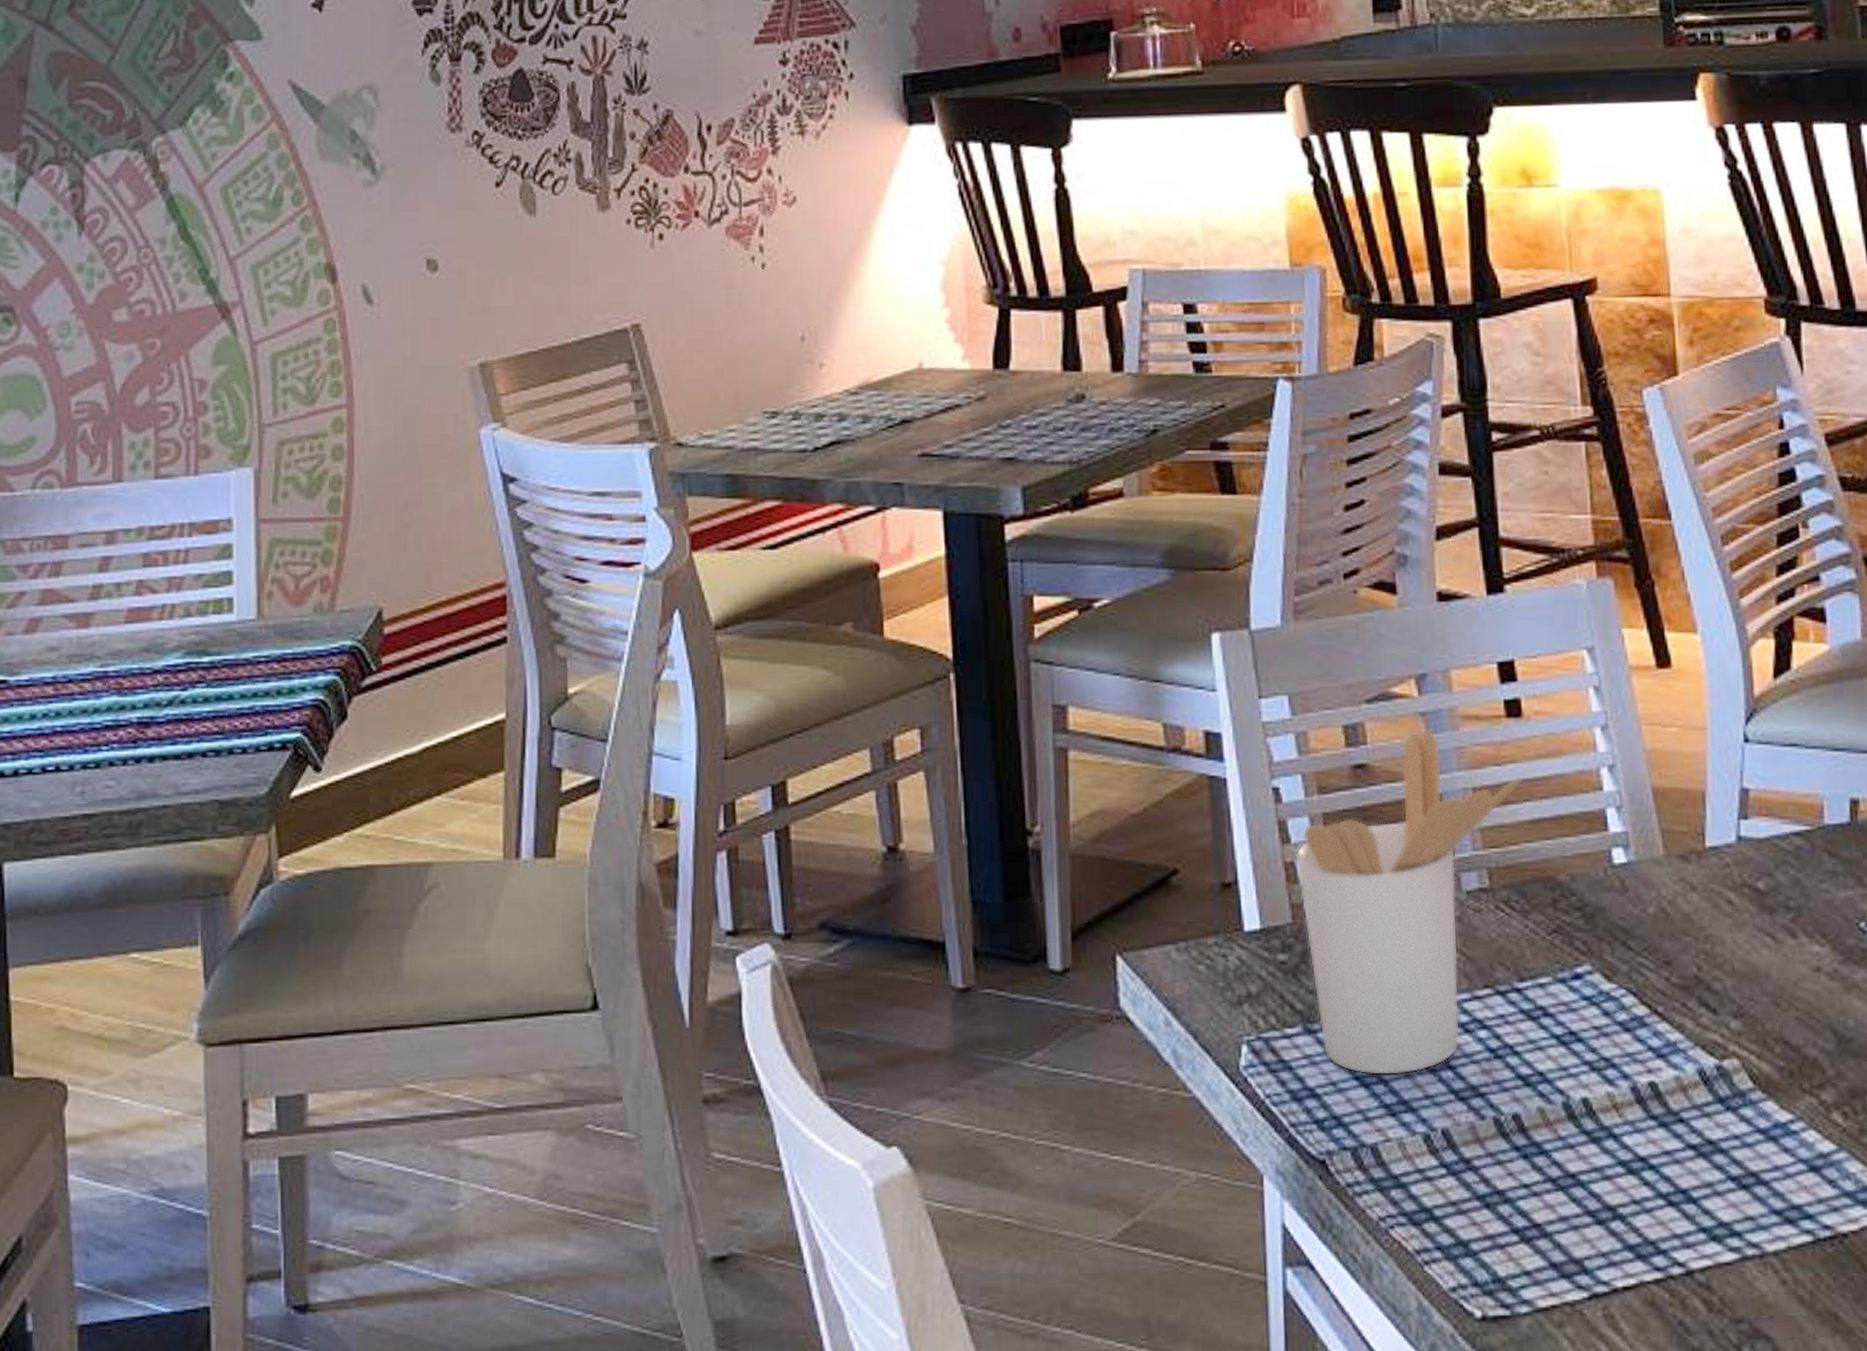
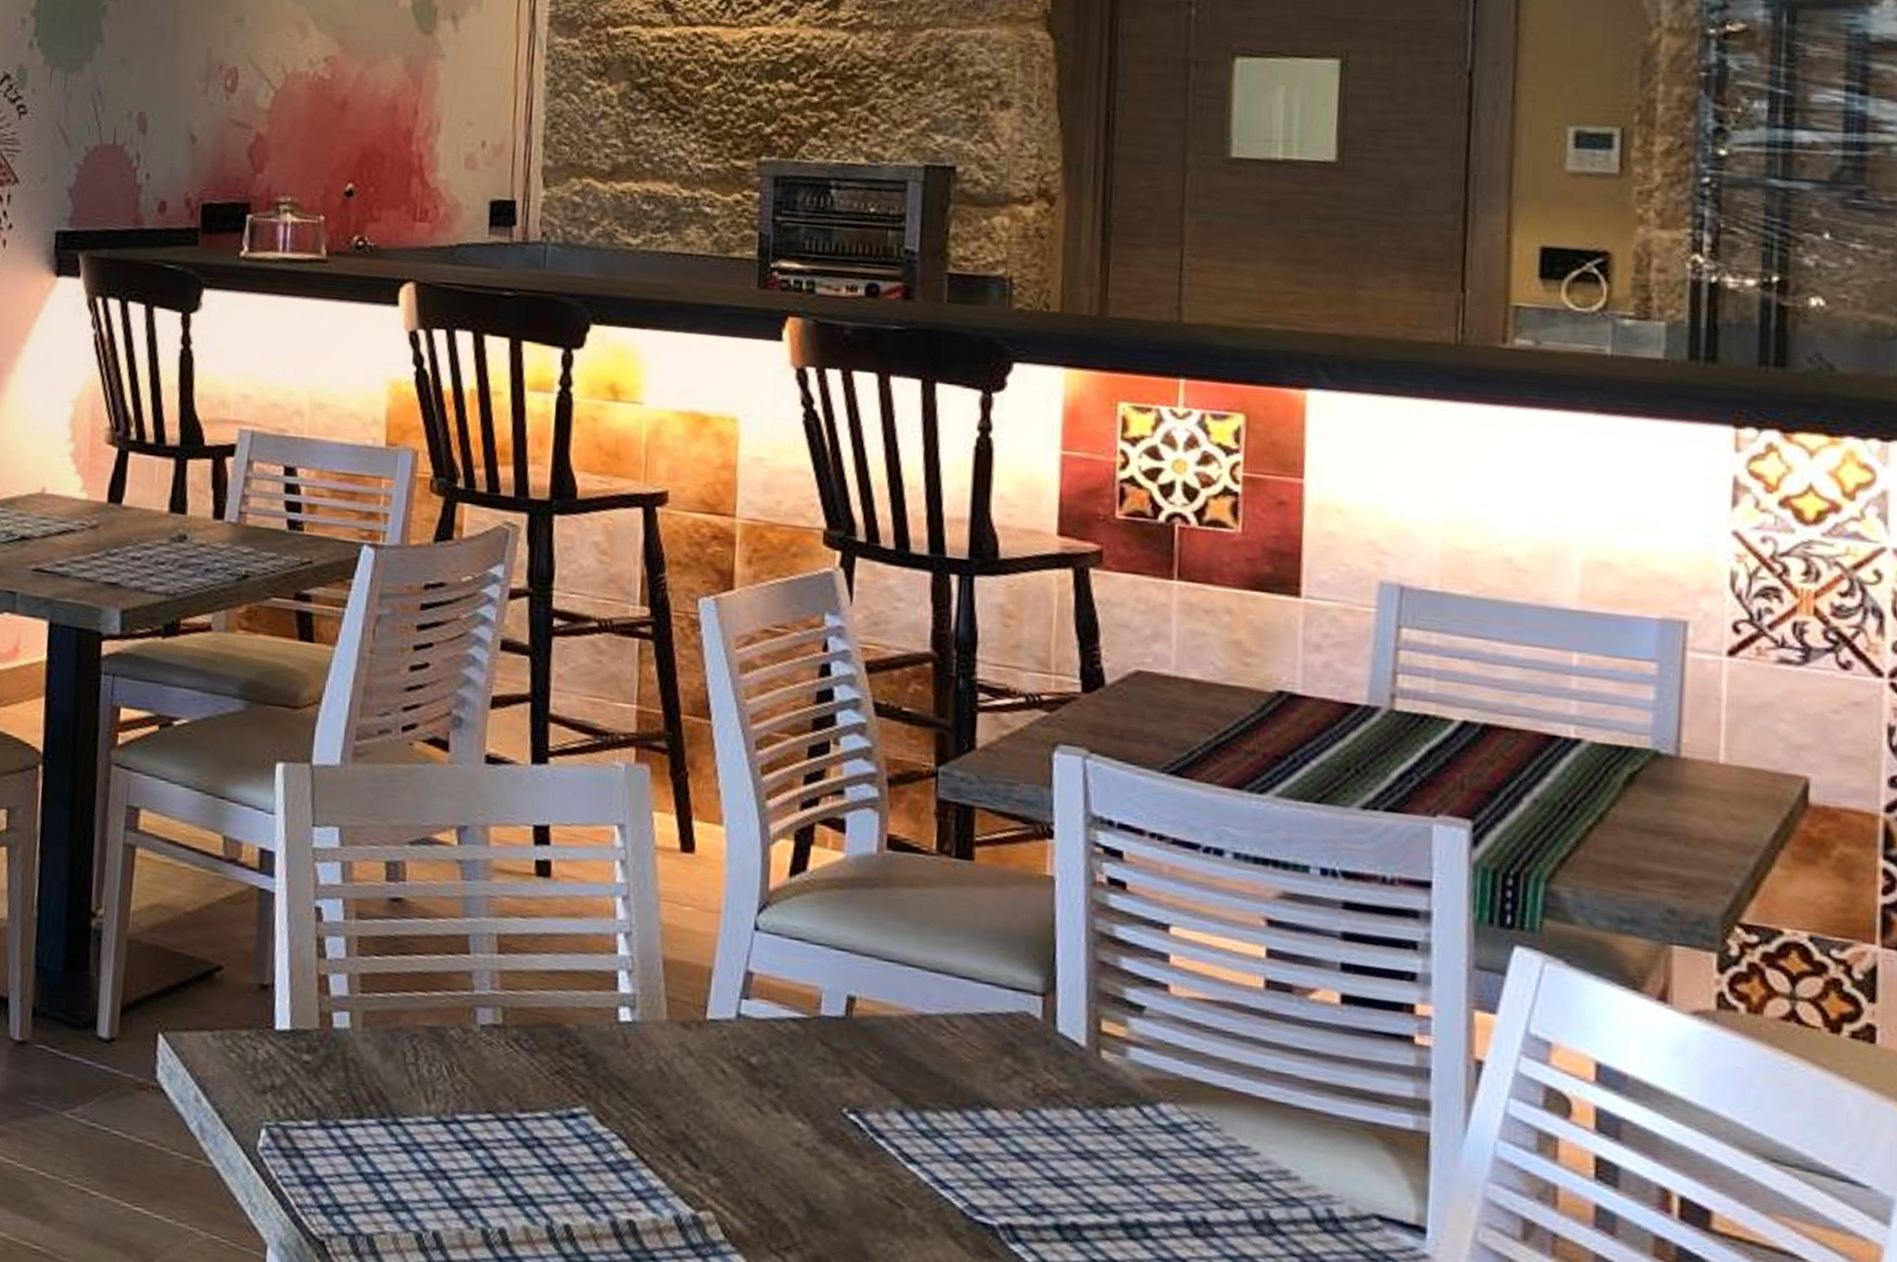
utensil holder: present [1295,730,1522,1076] -> none [328,876,544,1178]

